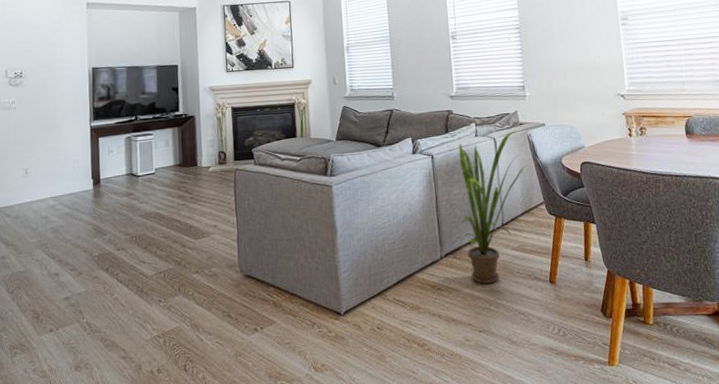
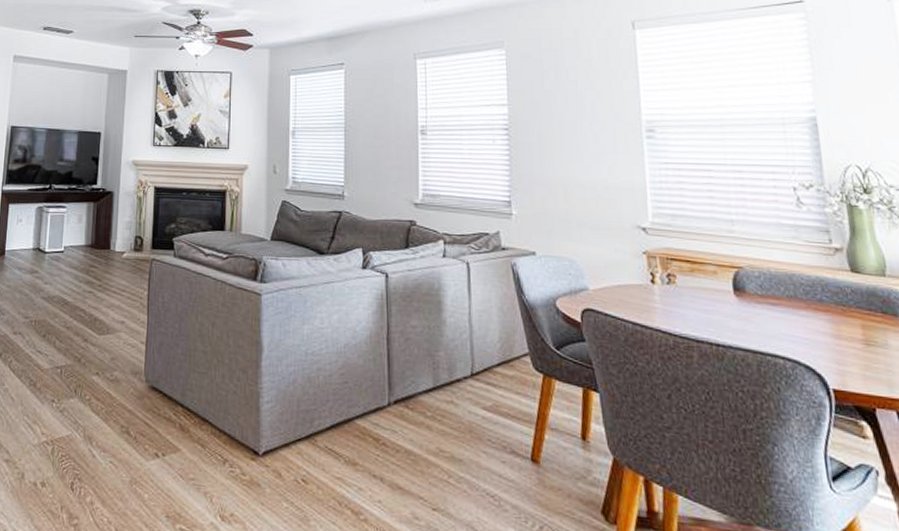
house plant: present [454,131,527,284] -> none [412,256,509,450]

